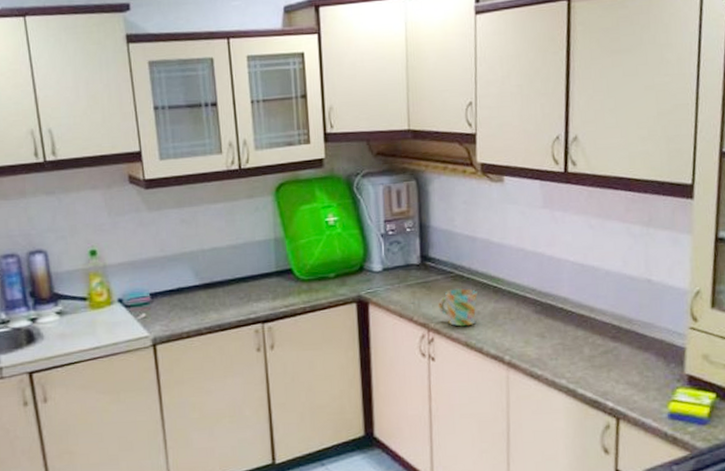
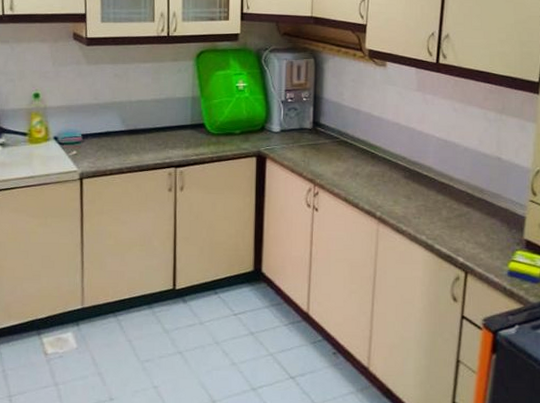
mug: present [438,288,478,327] -> none [324,152,358,184]

